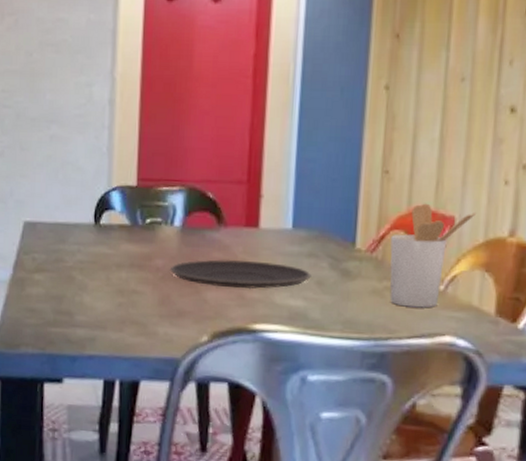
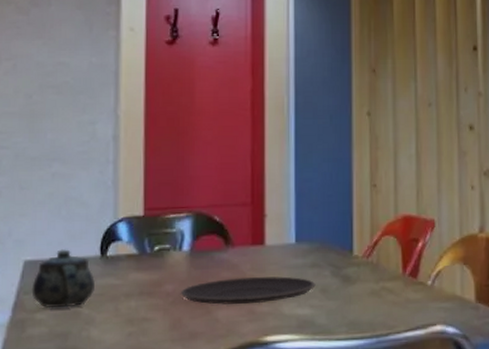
teapot: none [30,213,88,272] -> present [31,249,95,308]
utensil holder: present [390,203,476,308] -> none [383,210,451,304]

